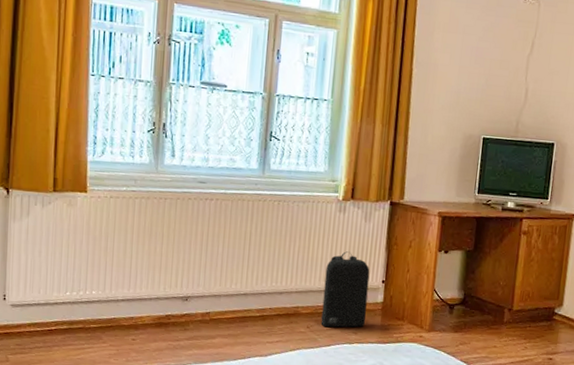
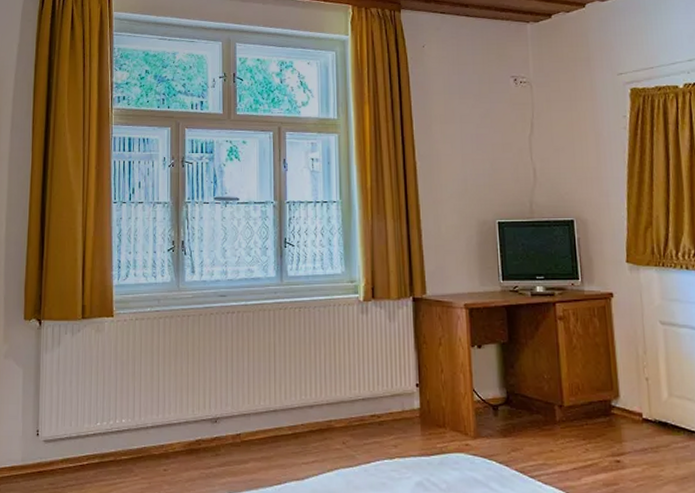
backpack: present [321,251,370,328] -> none [355,355,405,442]

